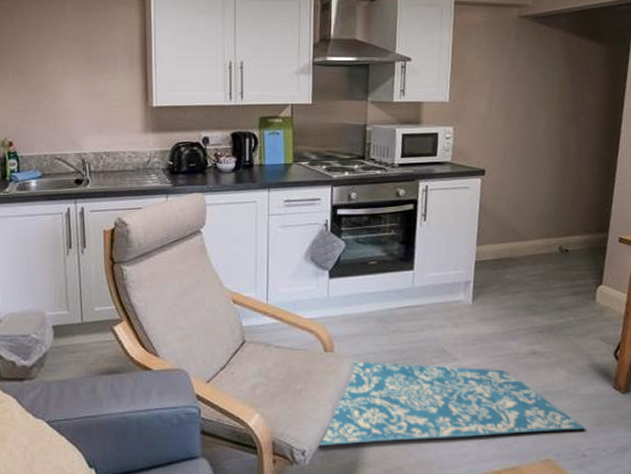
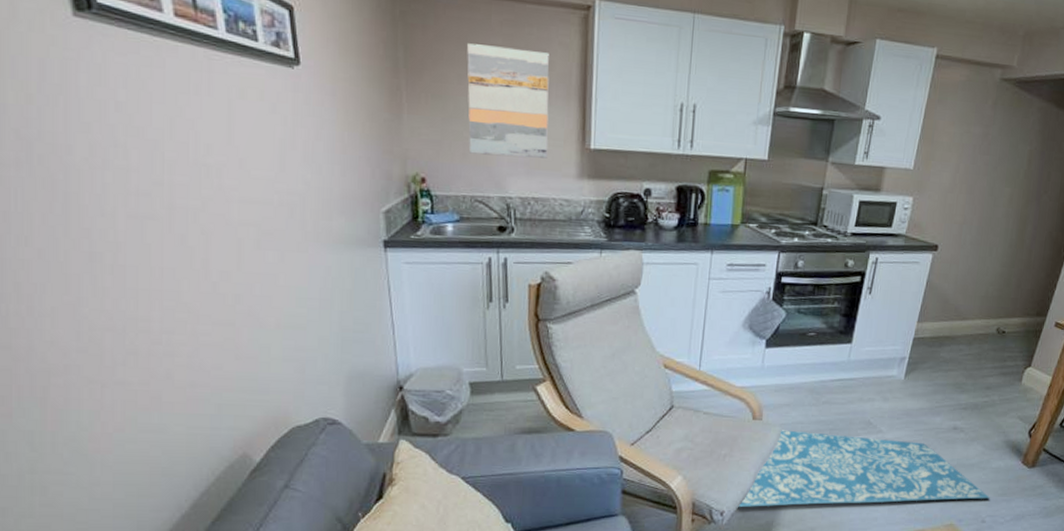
wall art: none [46,29,116,119] -> present [467,43,549,159]

